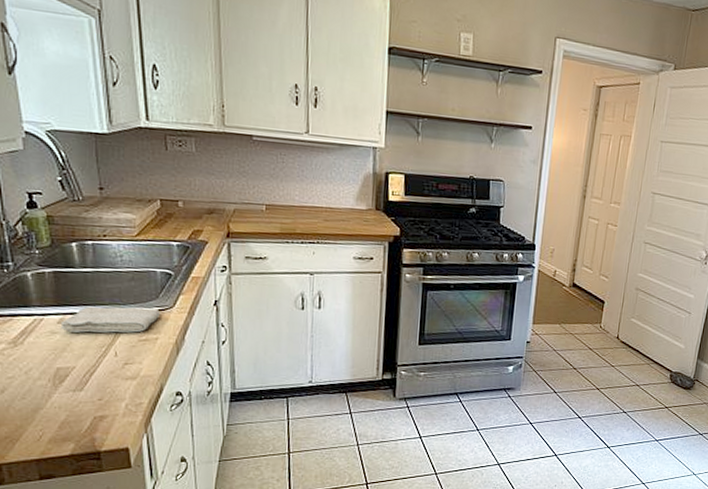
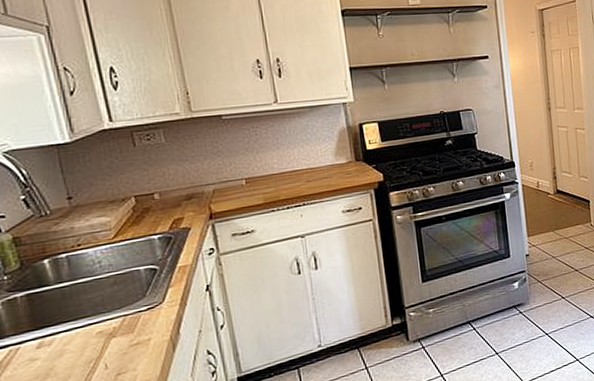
washcloth: present [60,306,161,333] -> none [40,308,151,355]

